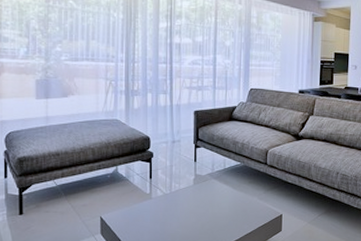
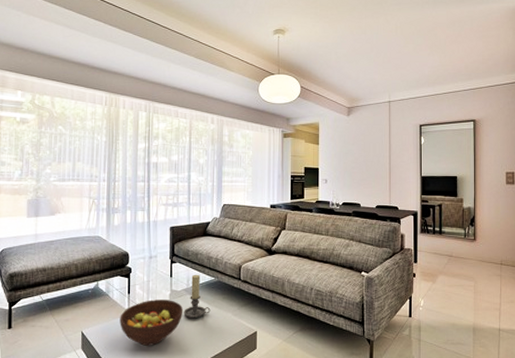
fruit bowl: none [141,184,208,230] -> present [120,300,184,346]
candle holder: none [208,159,236,203] -> present [184,274,211,319]

